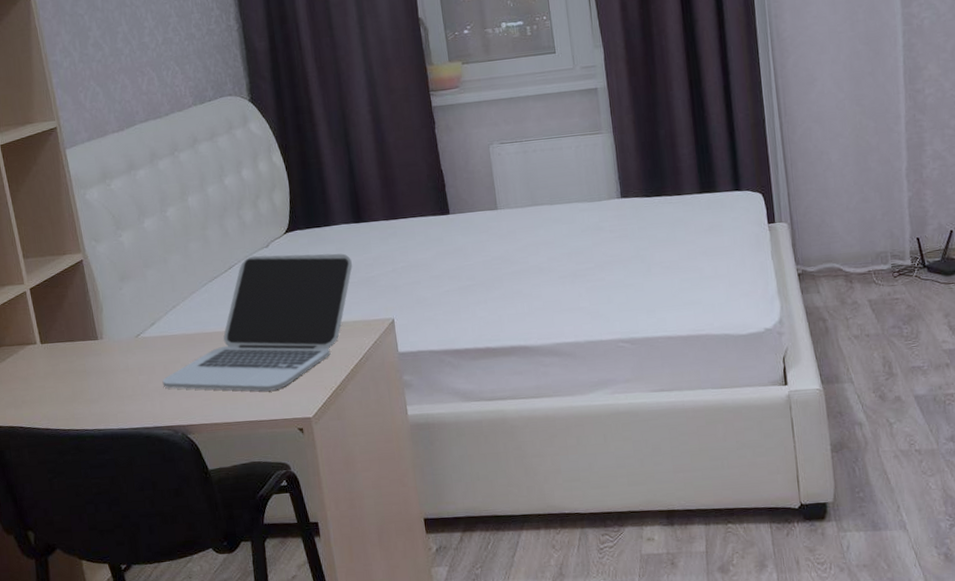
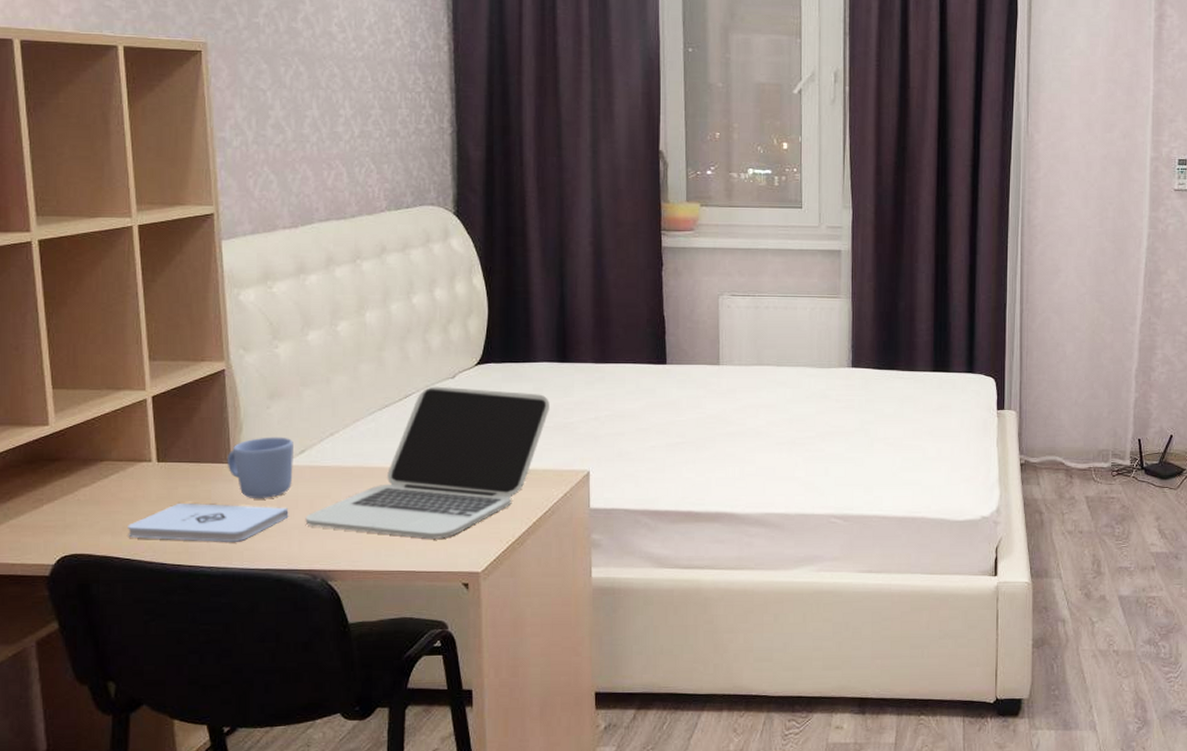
notepad: none [26,373,149,410] -> present [128,503,289,542]
mug: none [94,313,148,368] -> present [226,437,293,498]

